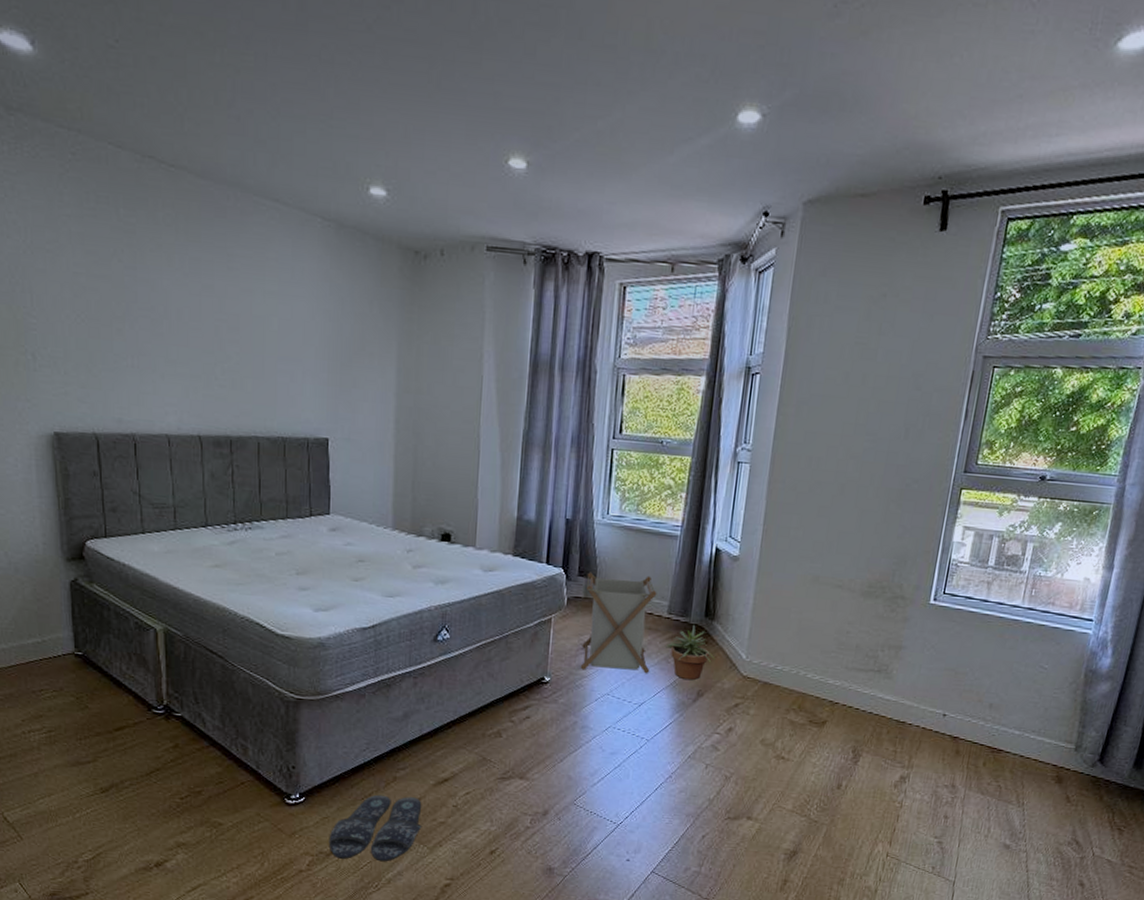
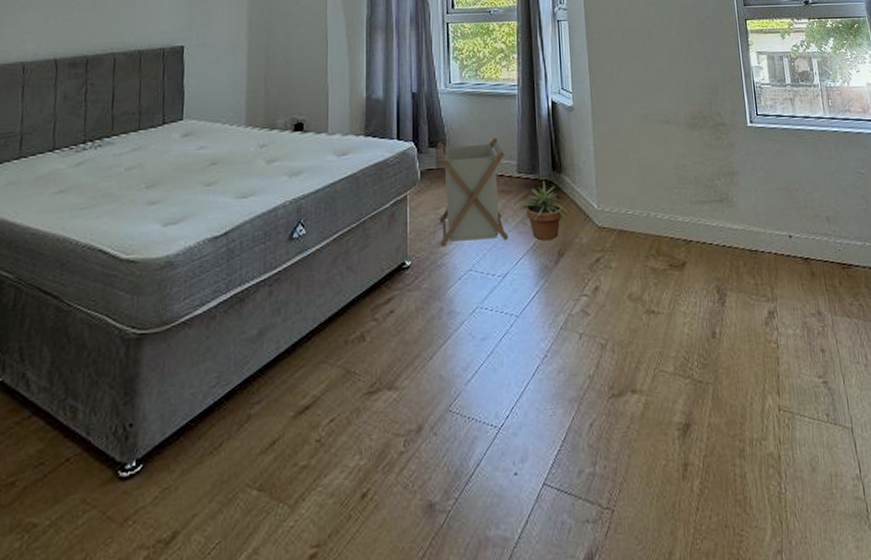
slippers: present [328,794,422,862] -> none [169,438,281,545]

